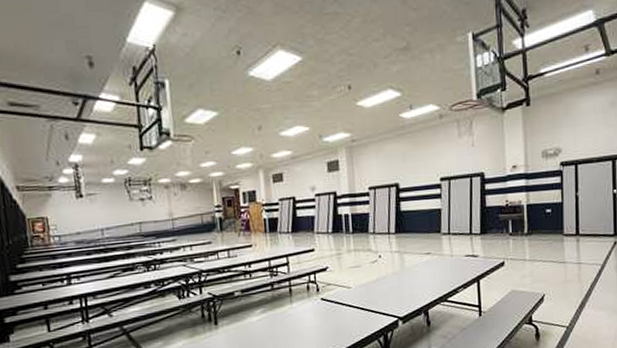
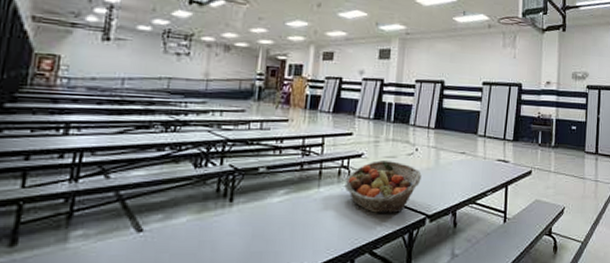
fruit basket: none [314,270,389,321] -> present [344,160,422,214]

